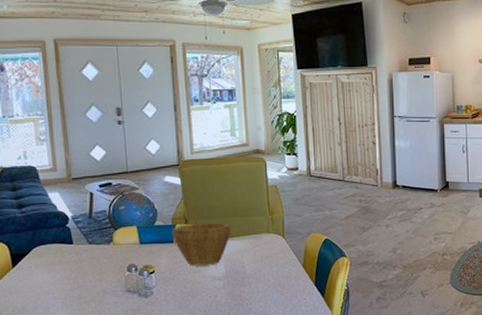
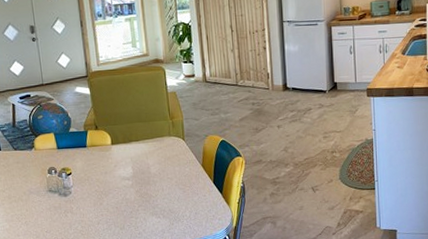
bowl: present [171,222,231,266] -> none [84,128,137,168]

